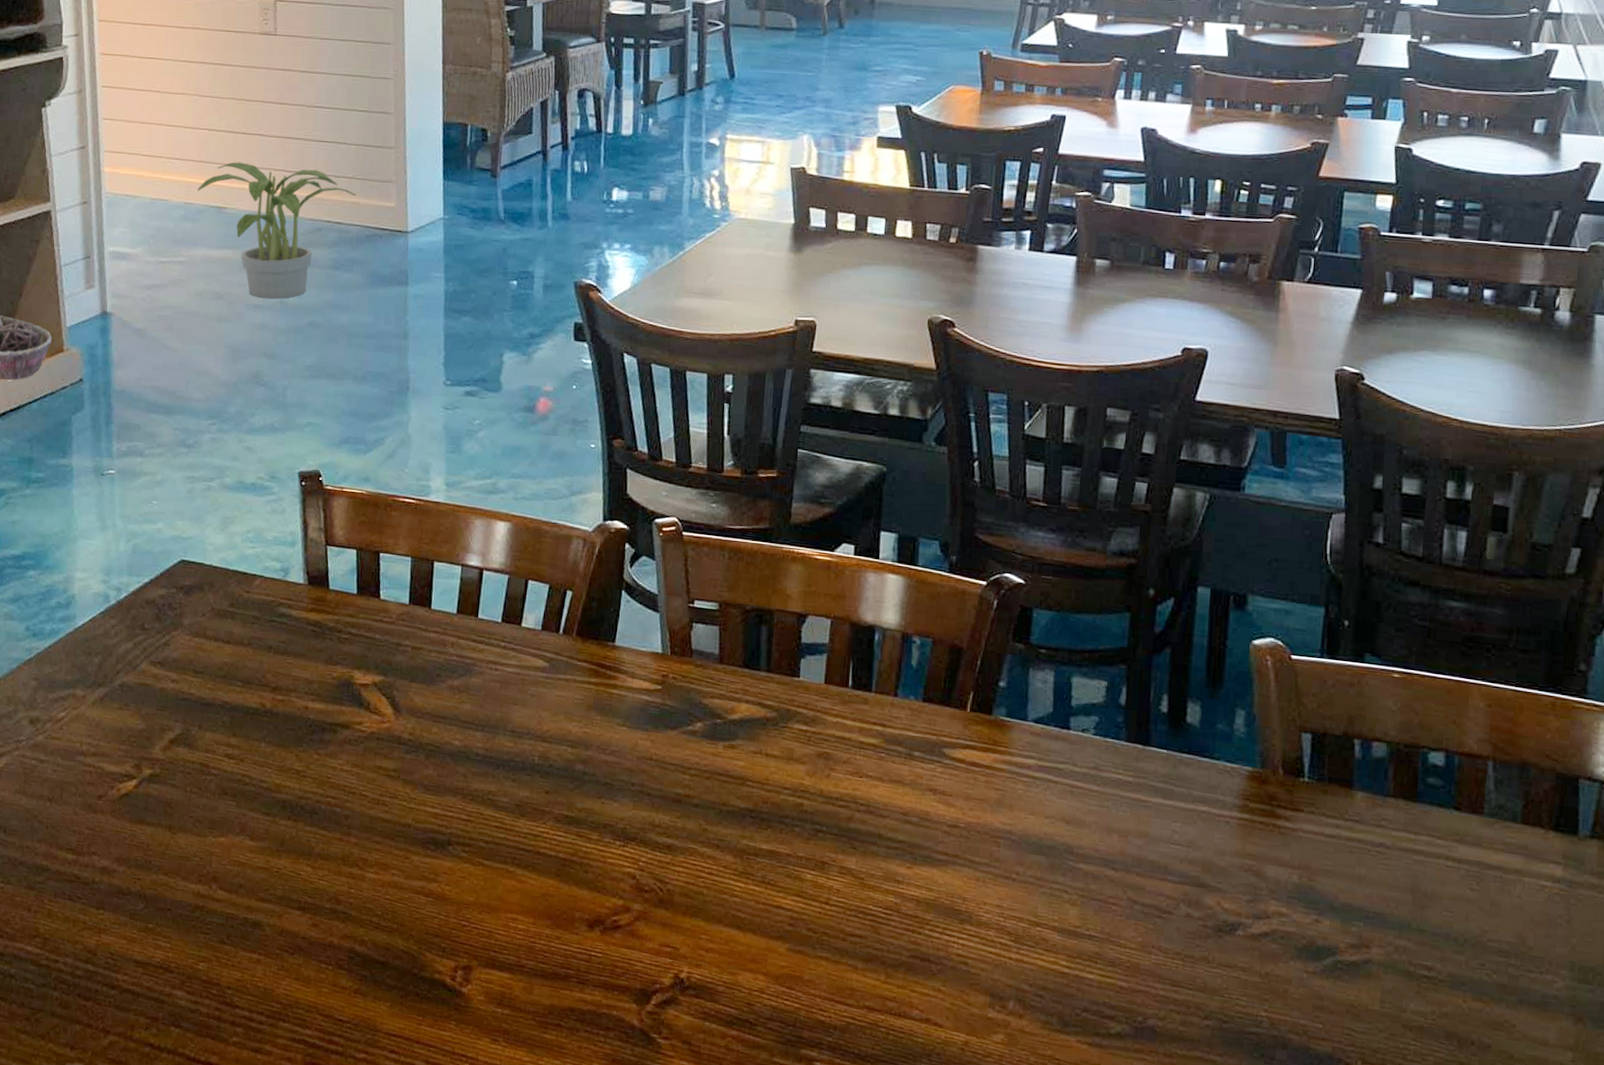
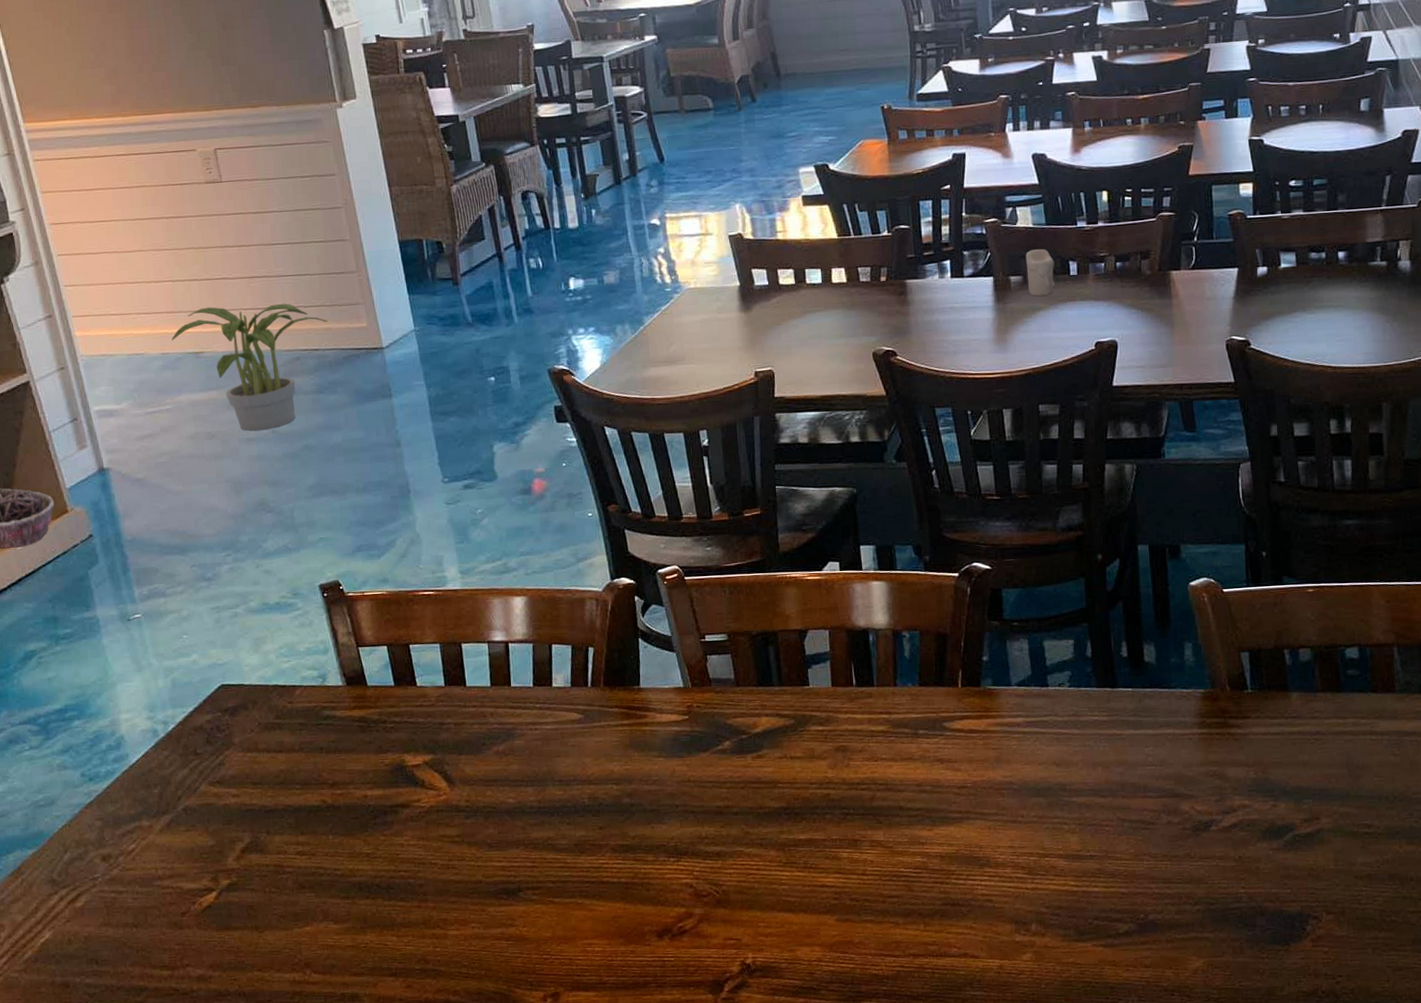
candle: none [1115,233,1149,287] -> present [1025,249,1056,296]

